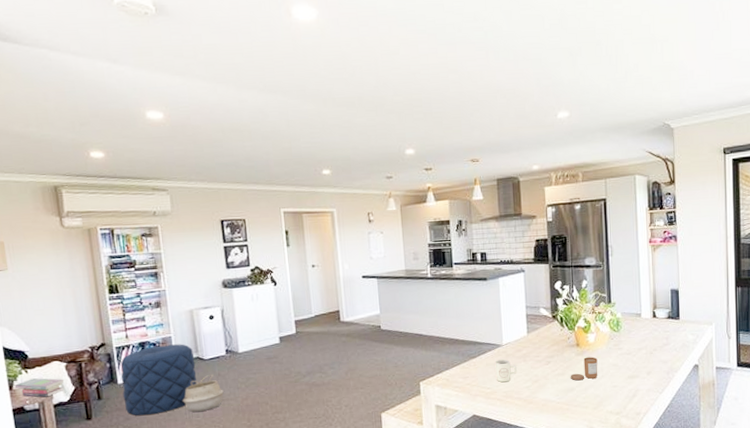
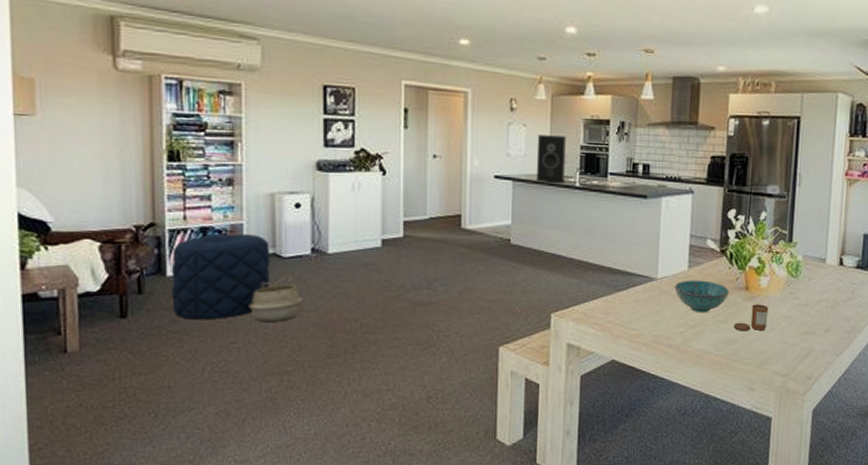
books: present [14,378,65,398] -> none [28,258,96,284]
speaker: none [392,238,418,277] -> present [536,135,566,183]
mug: present [495,359,518,383] -> none [644,296,672,324]
bowl: none [517,342,563,369] -> present [674,280,729,313]

